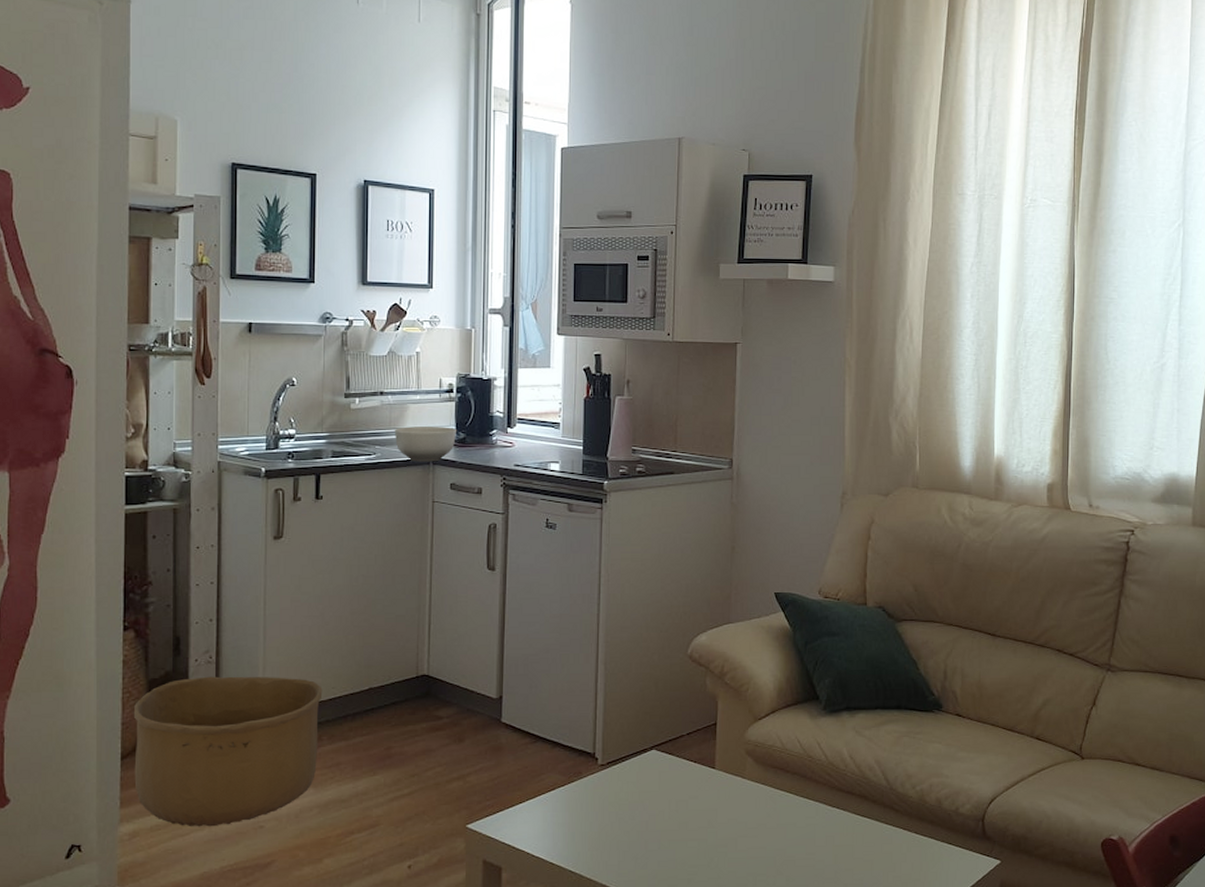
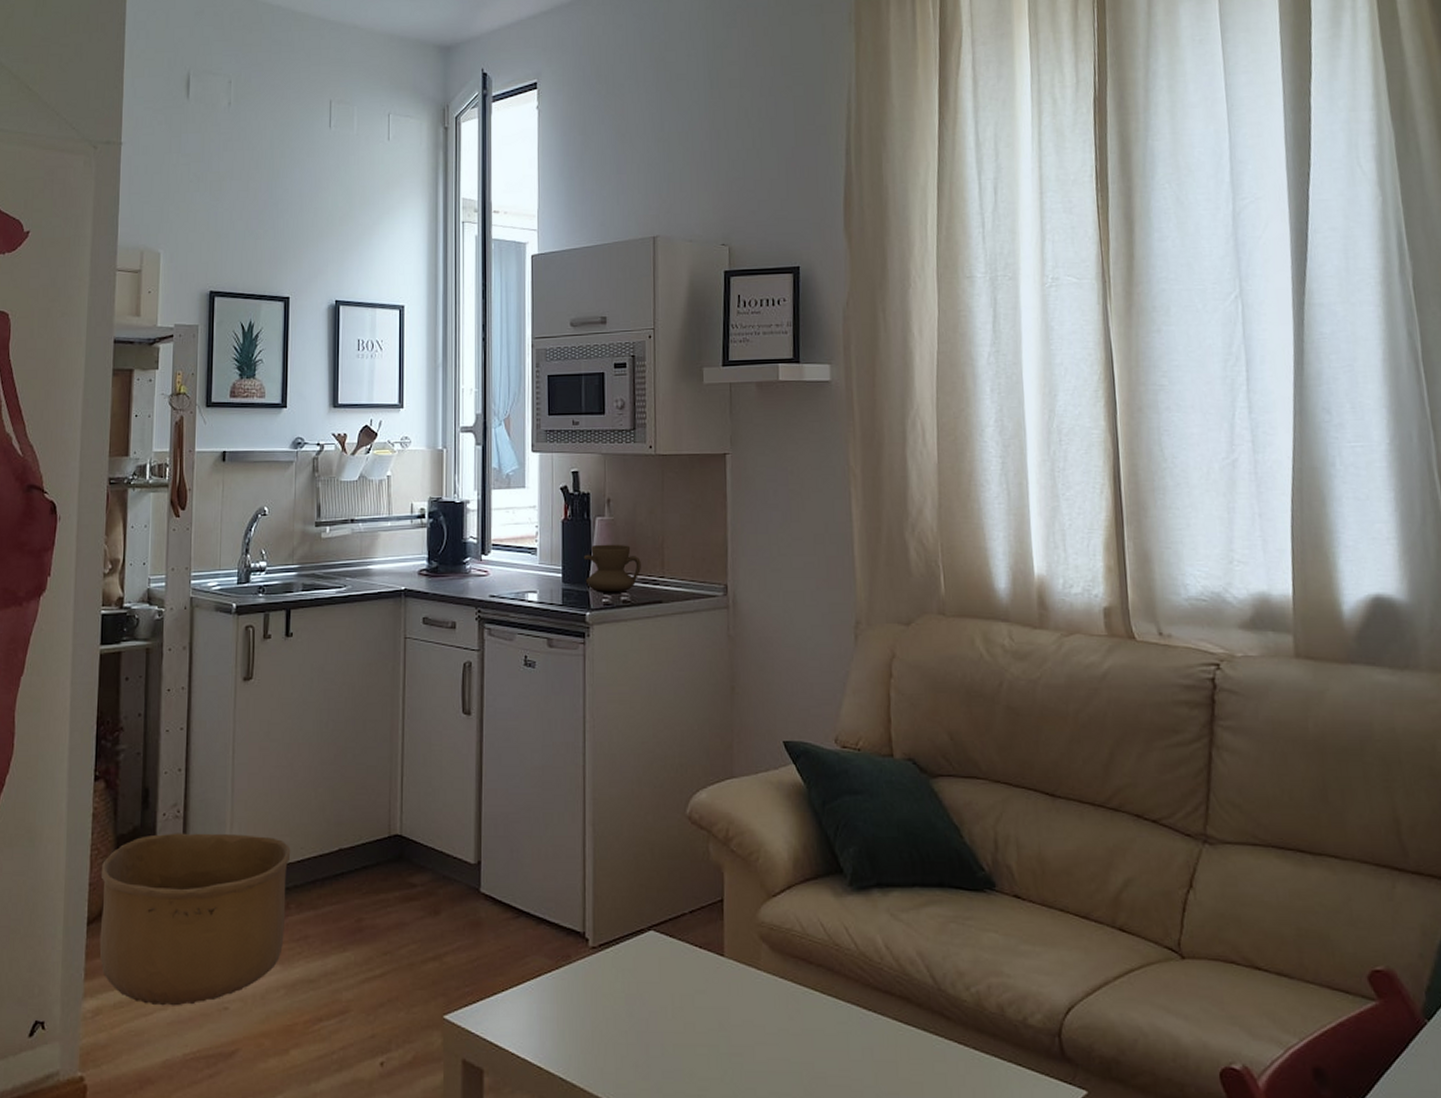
bowl: present [394,426,457,462] -> none [365,555,430,594]
ceramic jug: none [603,421,656,465] -> present [583,544,641,594]

